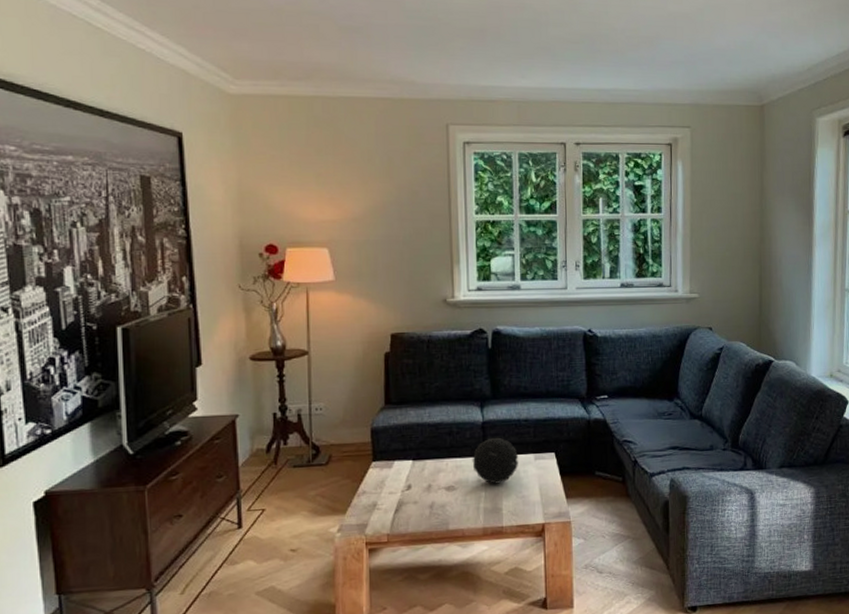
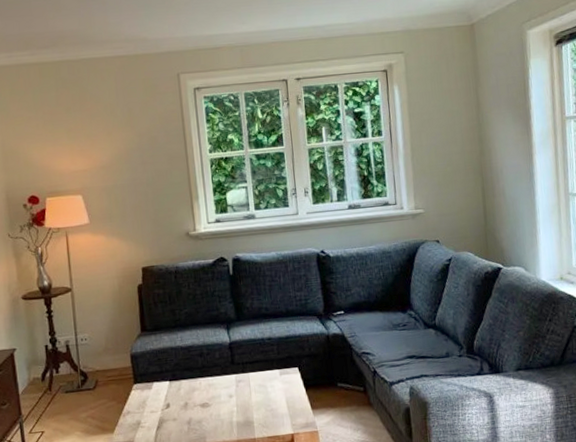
decorative orb: present [472,437,518,484] -> none [222,356,265,400]

